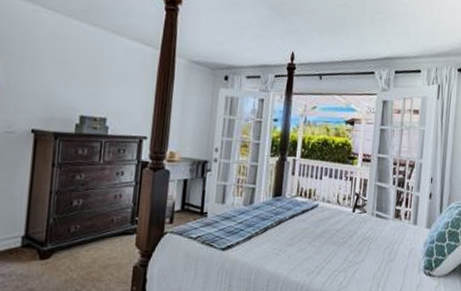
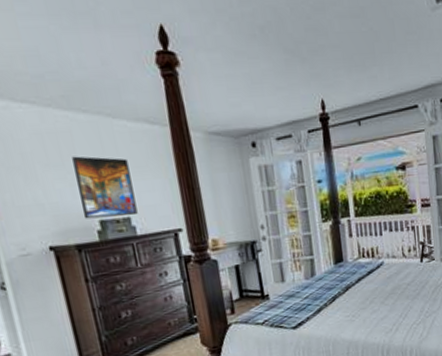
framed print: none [68,59,118,116] -> present [72,156,138,219]

